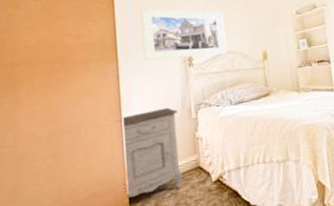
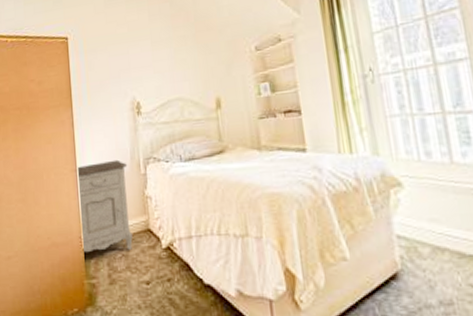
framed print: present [140,8,227,61] -> none [91,51,176,108]

